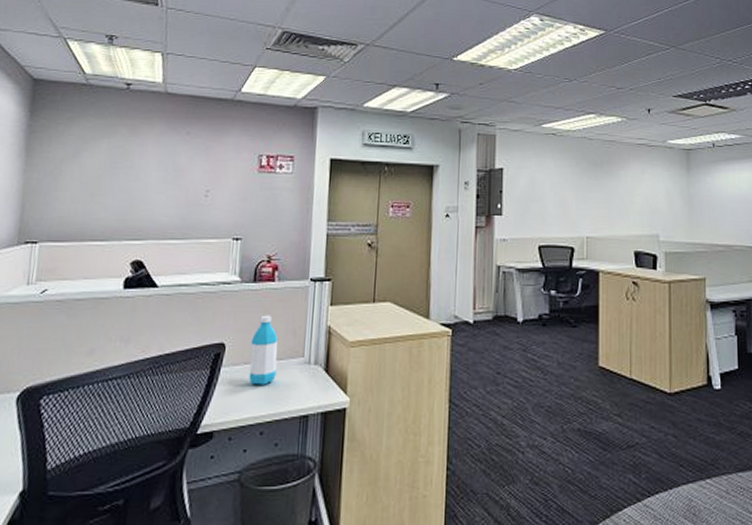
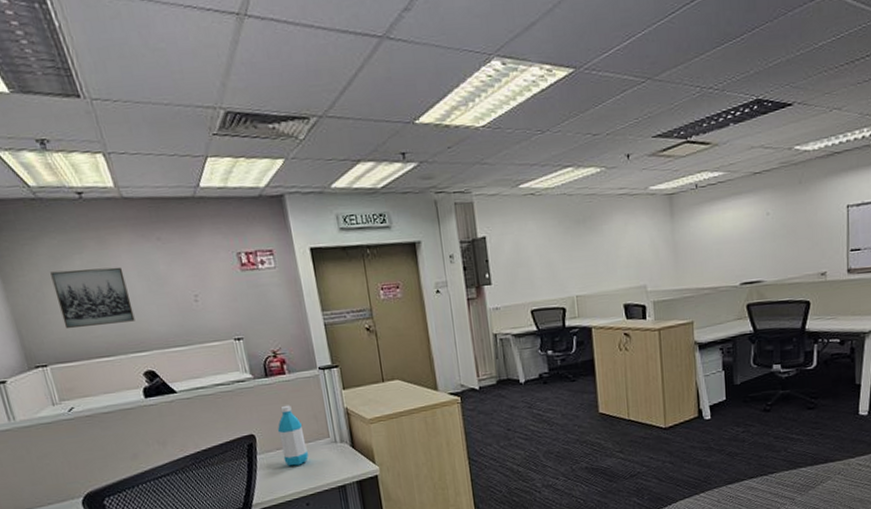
wall art: none [69,151,145,209] -> present [50,267,135,329]

